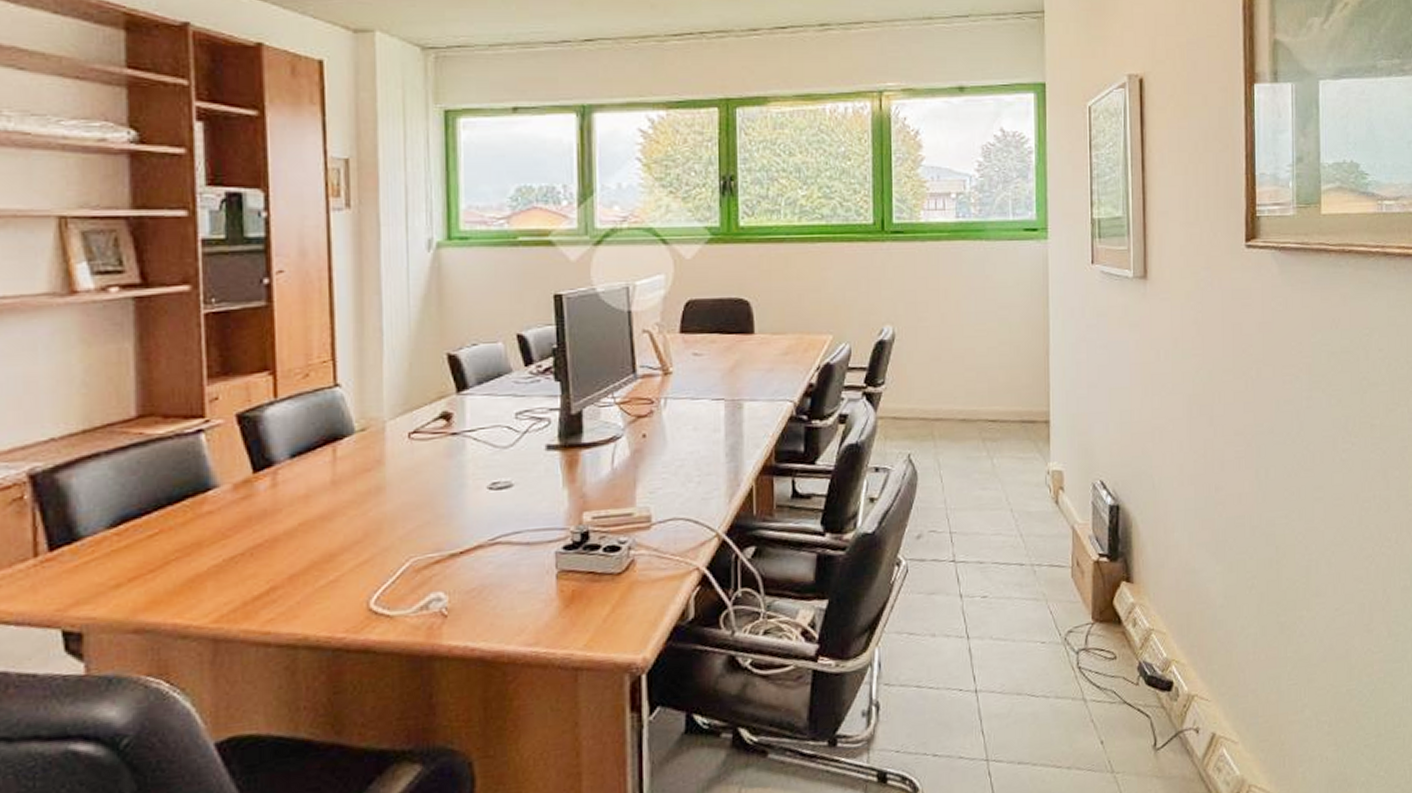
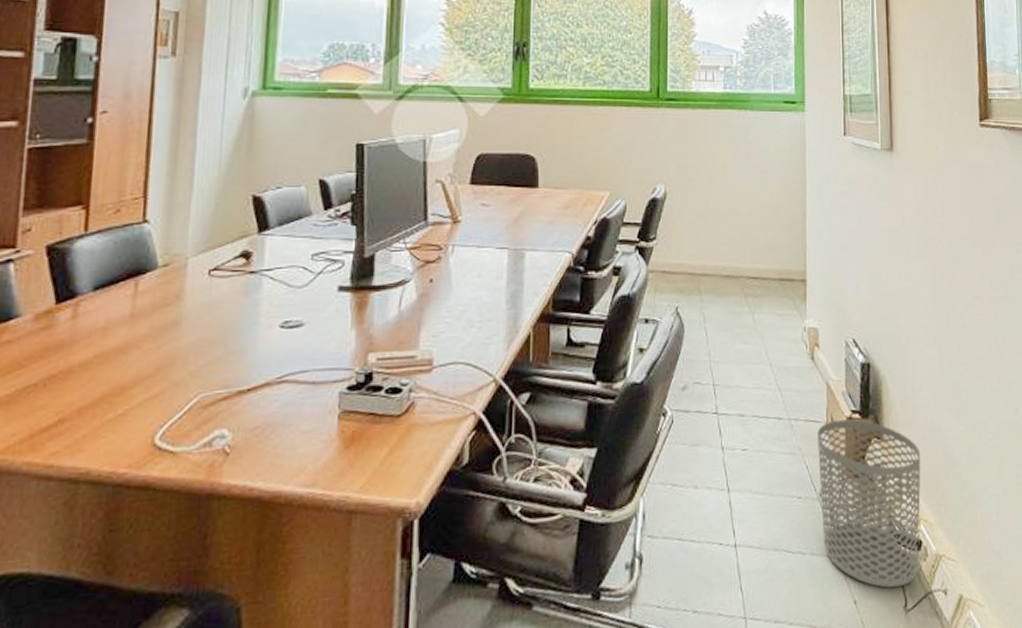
waste bin: none [1062,562,1173,728] -> present [817,419,921,588]

